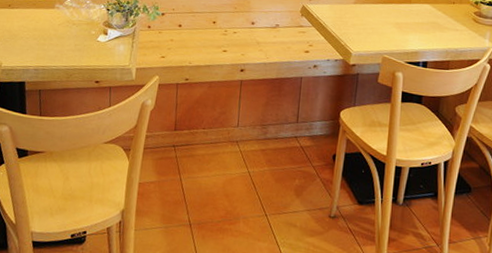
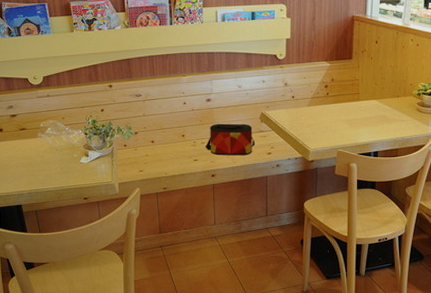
bag: none [236,12,293,52] -> present [205,123,256,156]

